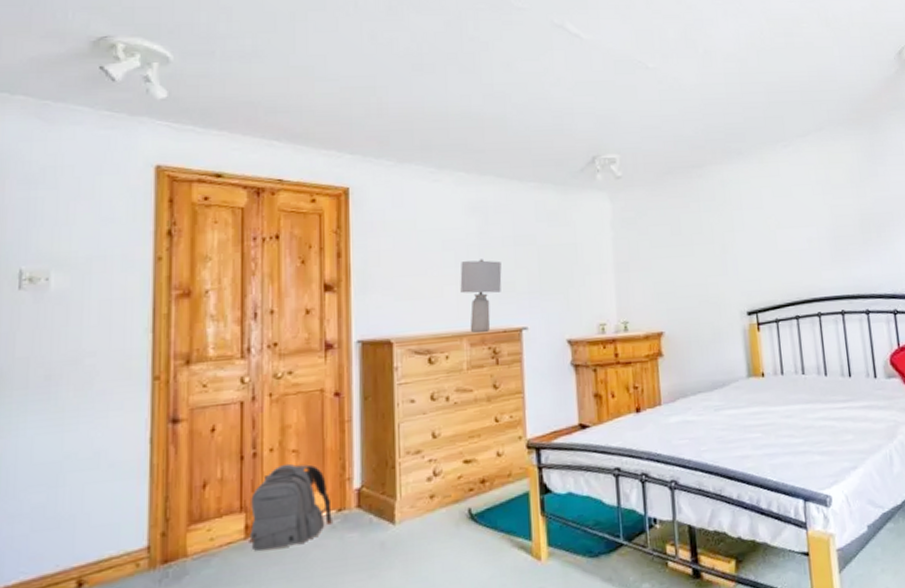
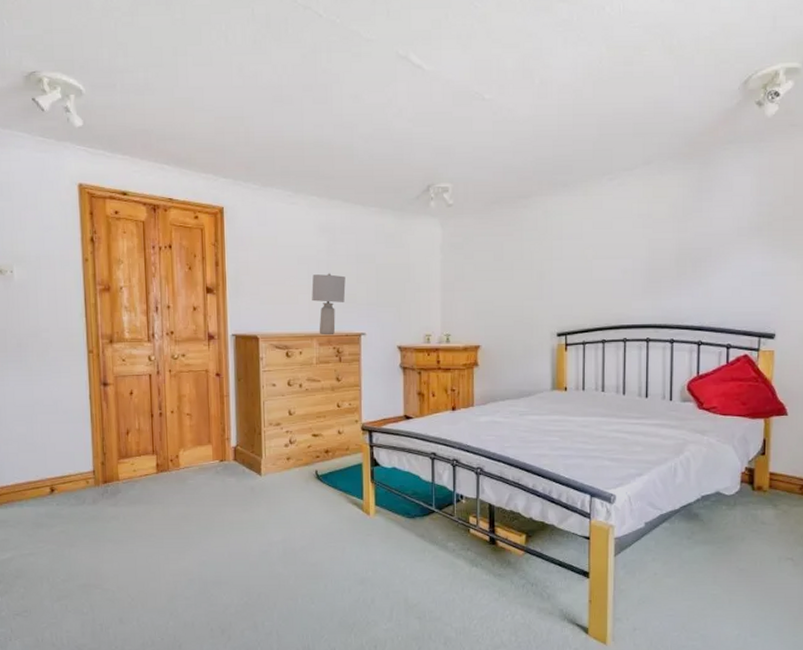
backpack: present [249,463,332,551] -> none [159,423,216,482]

